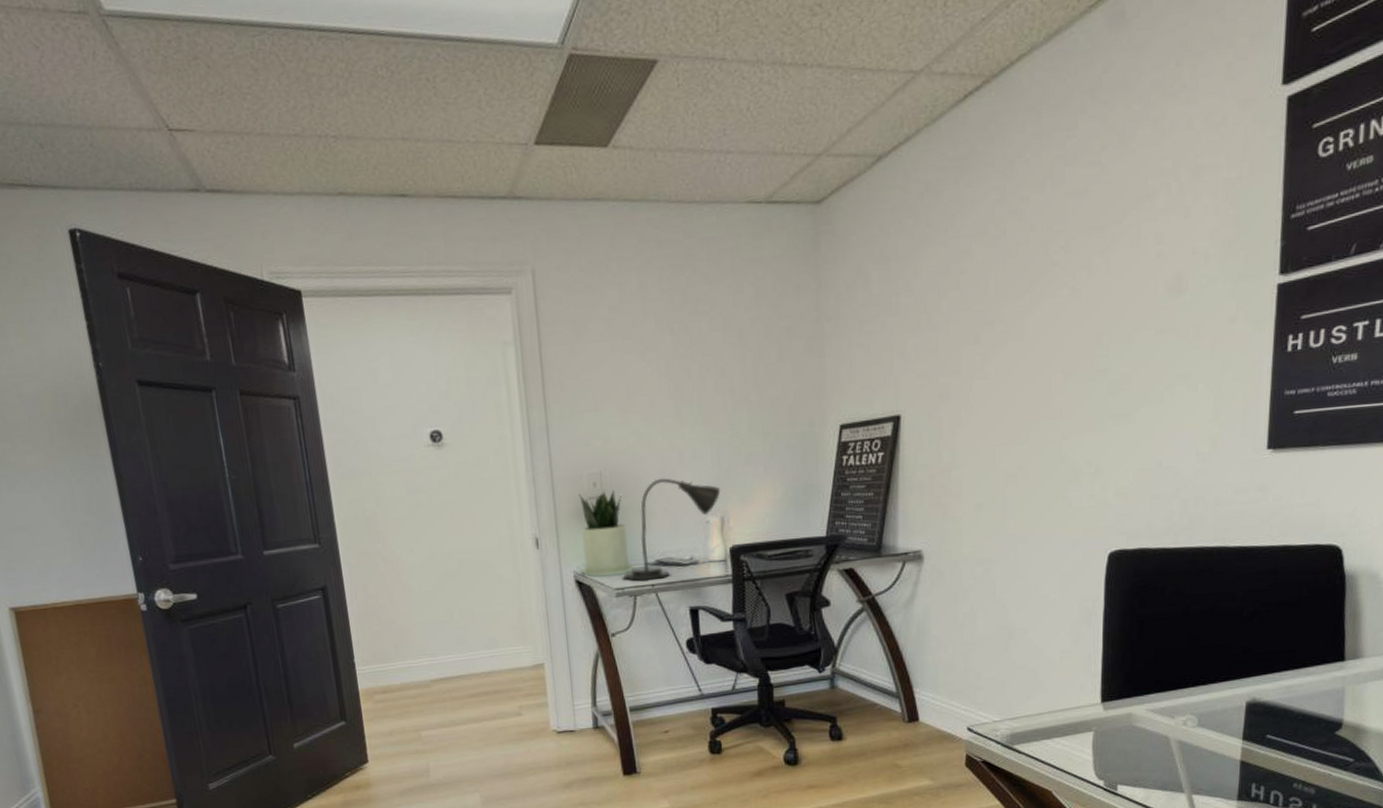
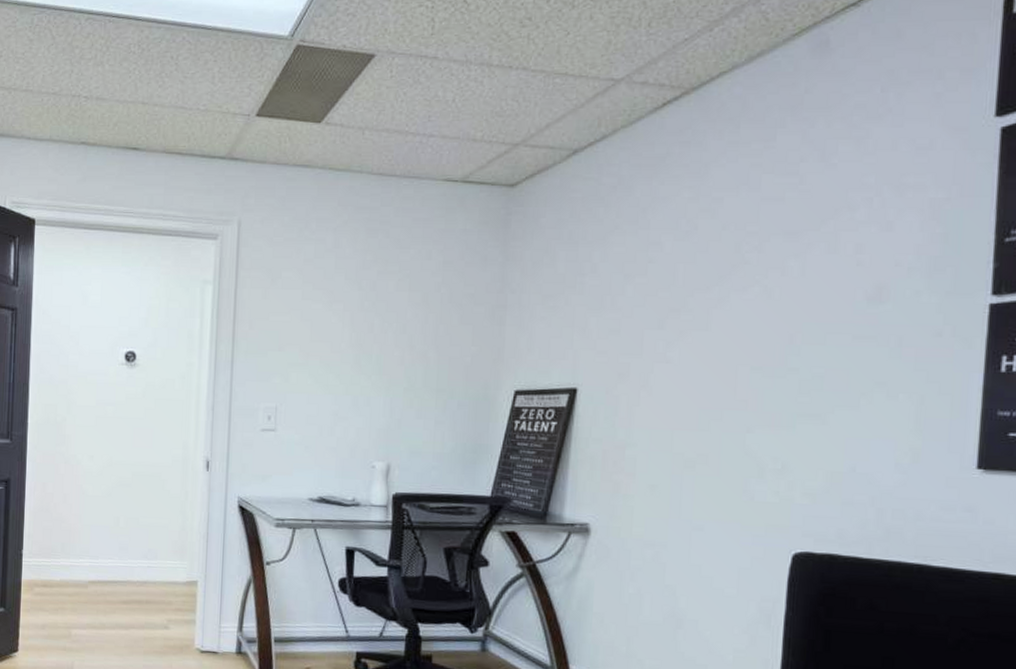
planter: present [578,490,636,577] -> none [244,425,298,506]
desk lamp: present [622,478,721,581] -> none [283,420,390,515]

